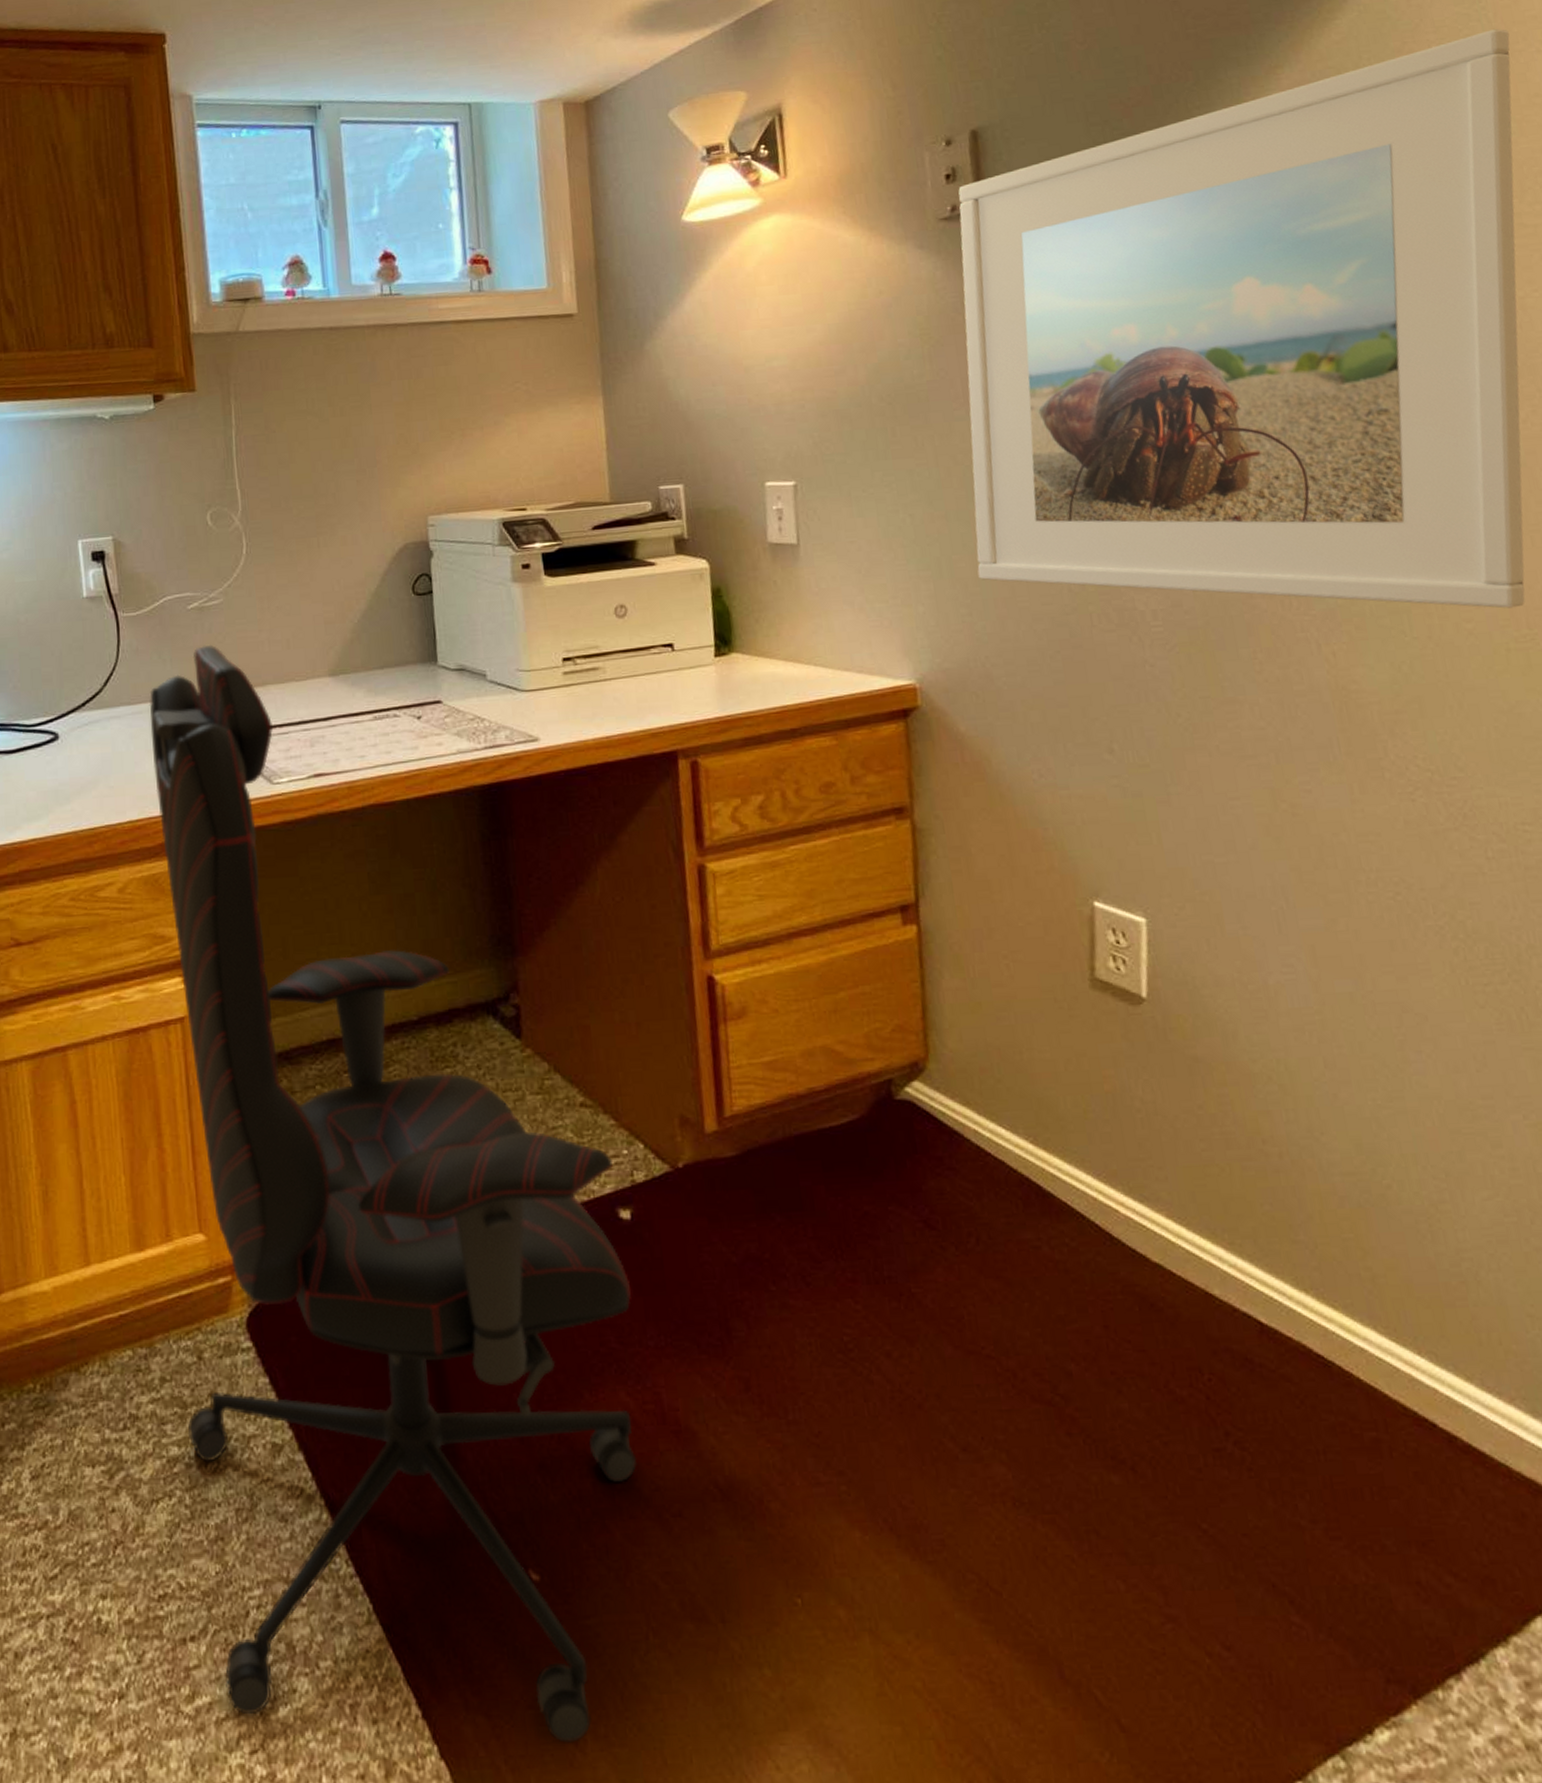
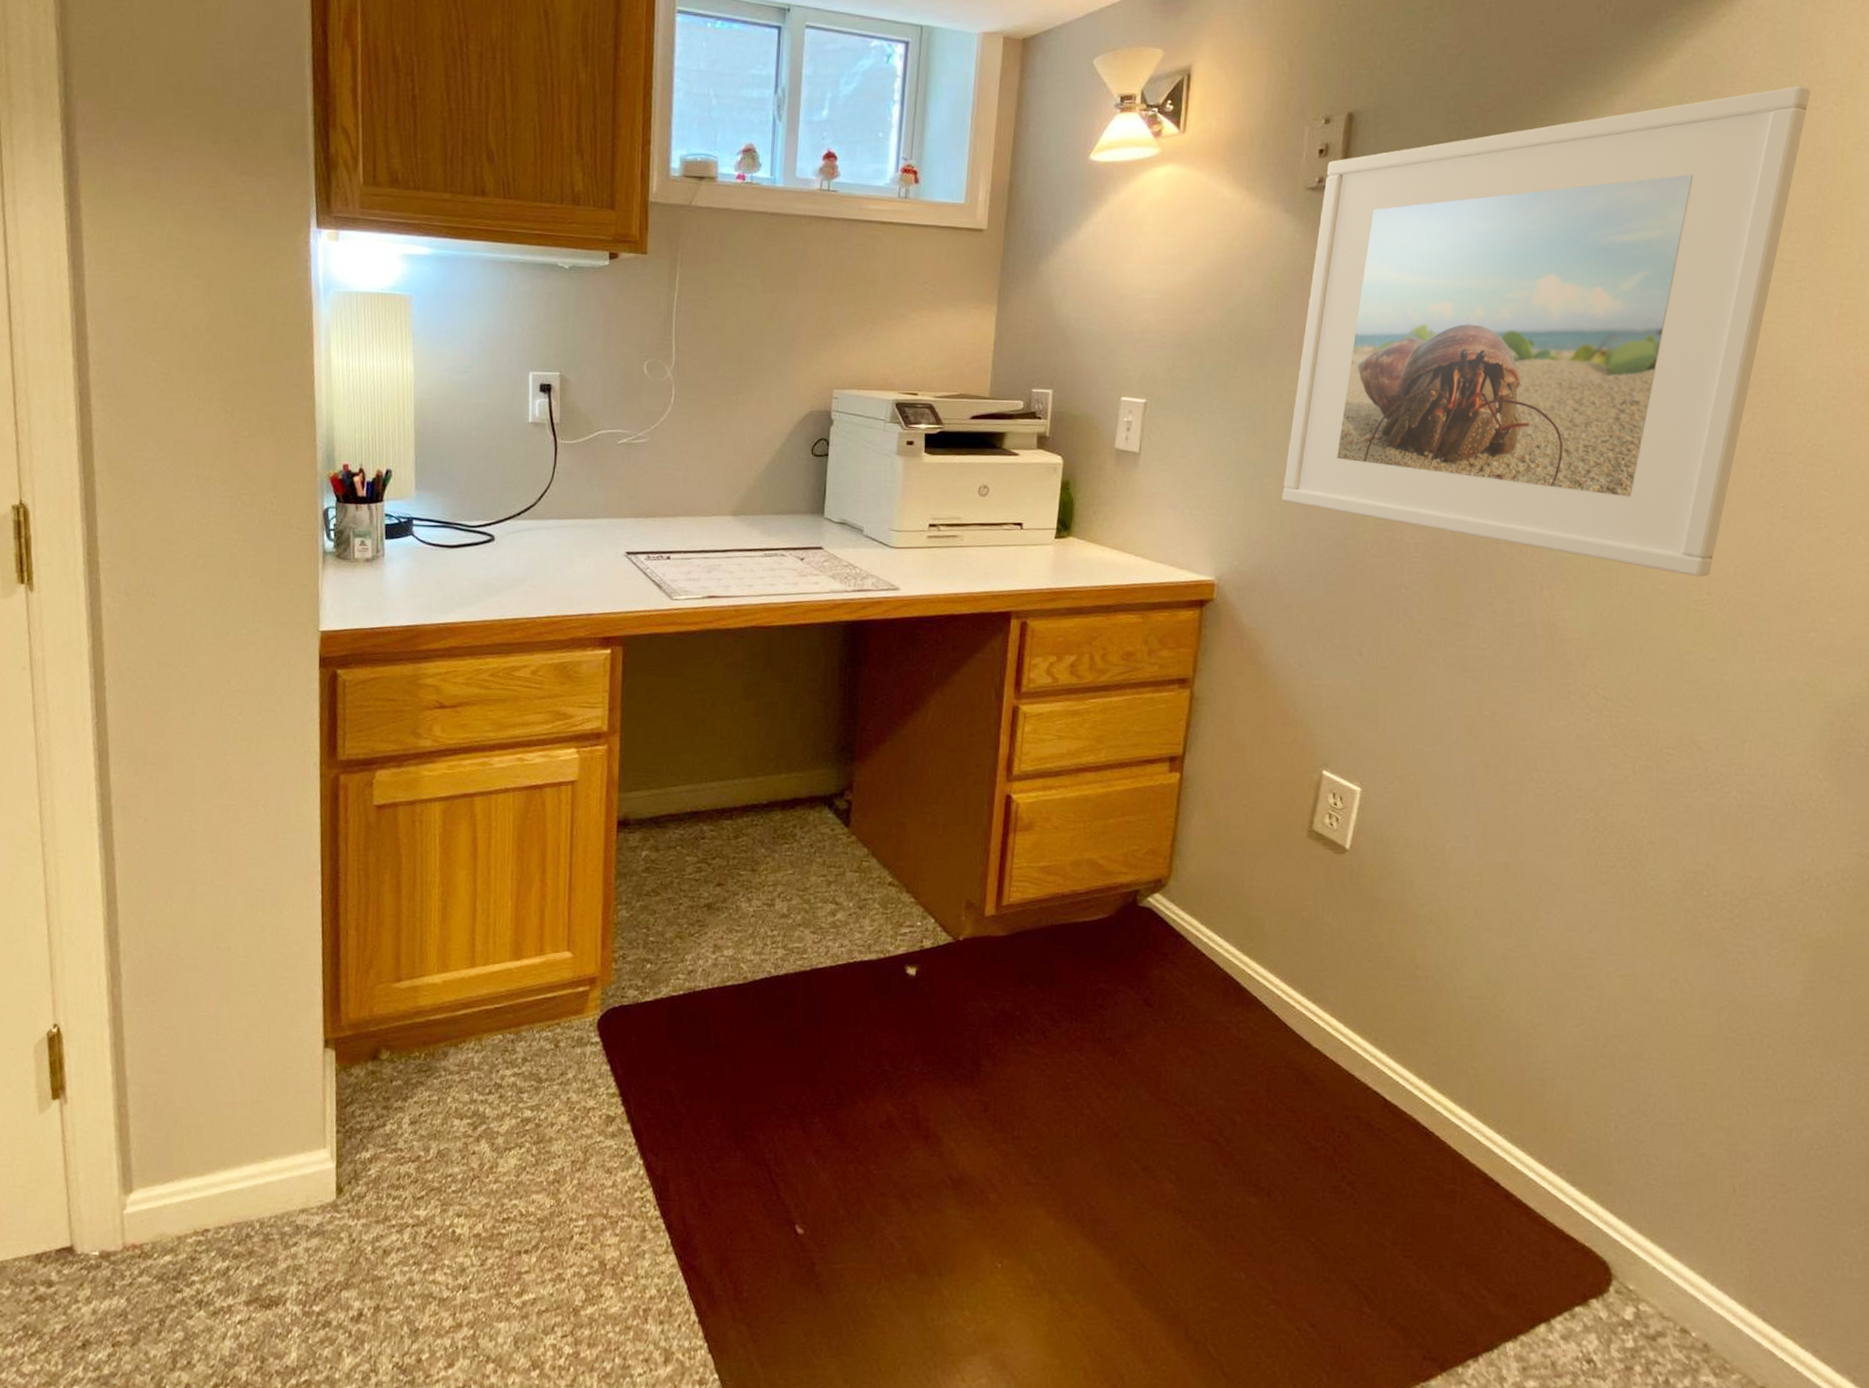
office chair: present [149,644,638,1743] -> none [541,476,907,1350]

